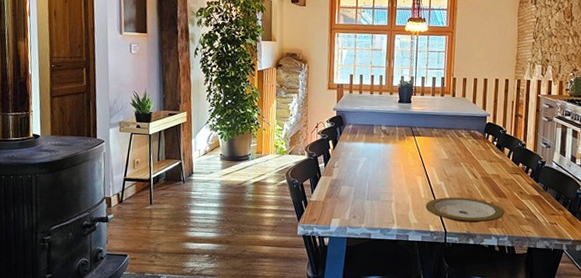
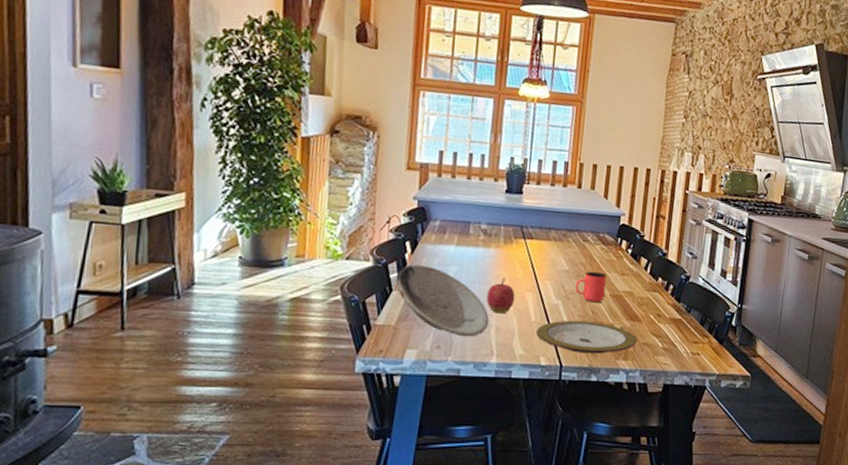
plate: none [323,156,390,210] -> present [395,264,489,337]
apple: none [388,165,409,192] -> present [486,277,516,314]
cup: none [454,159,478,184] -> present [575,271,607,303]

